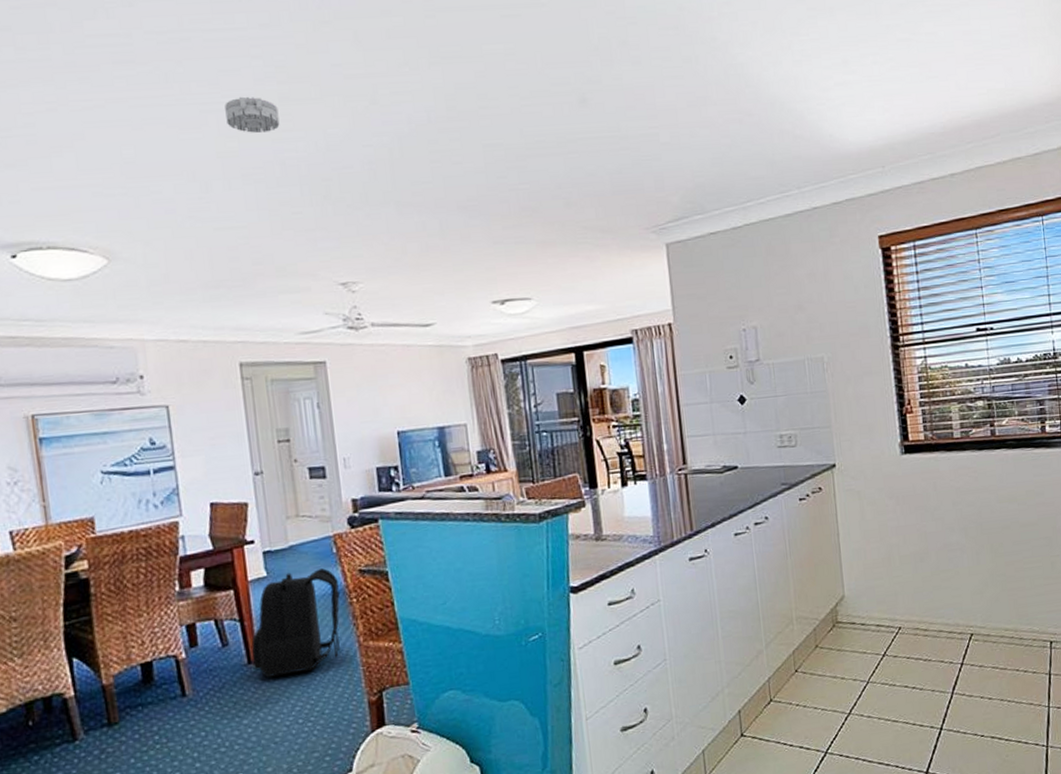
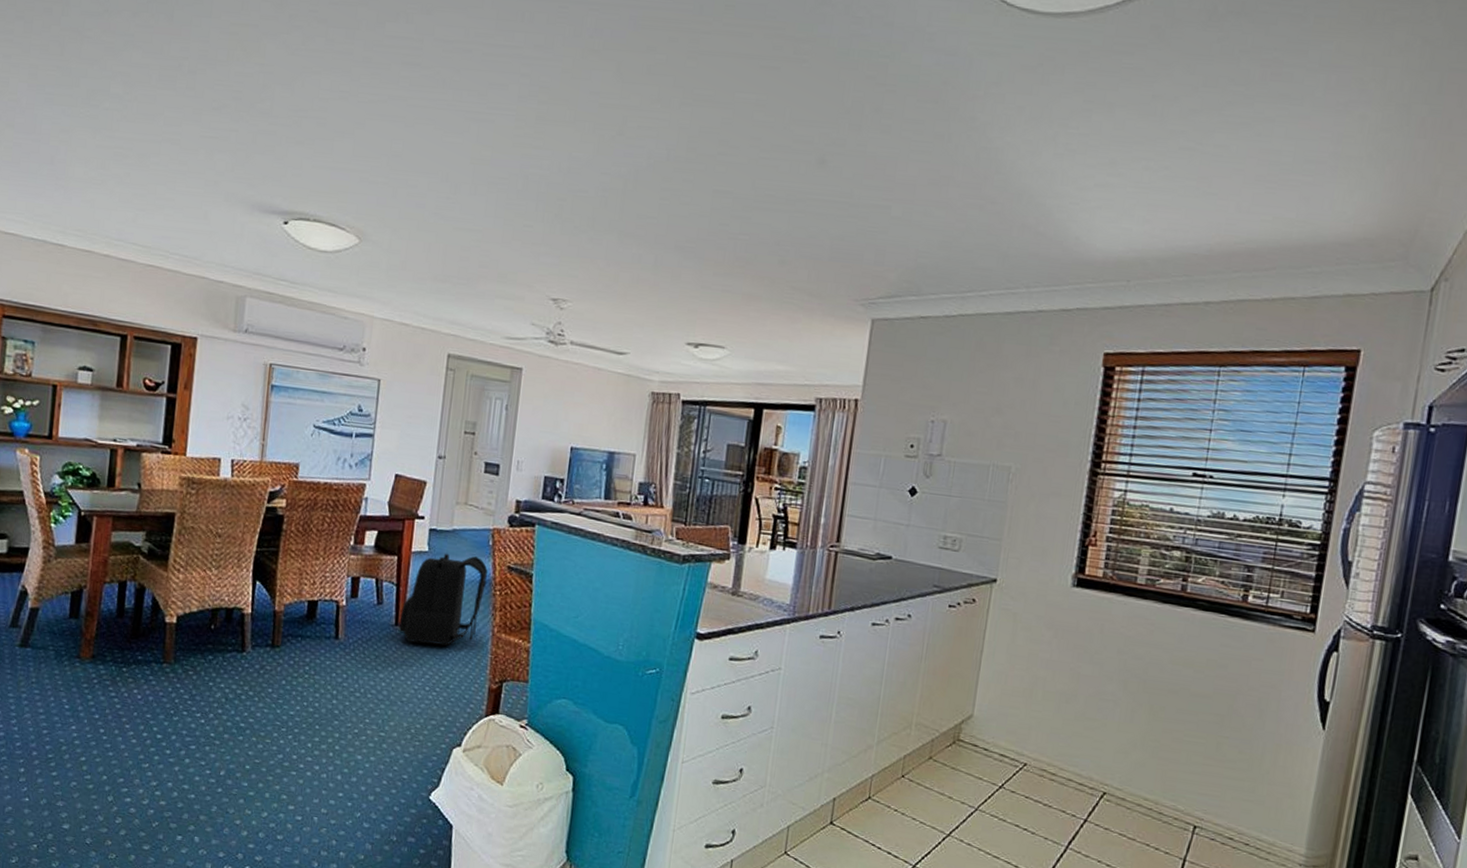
smoke detector: present [225,96,280,133] -> none [486,110,534,147]

